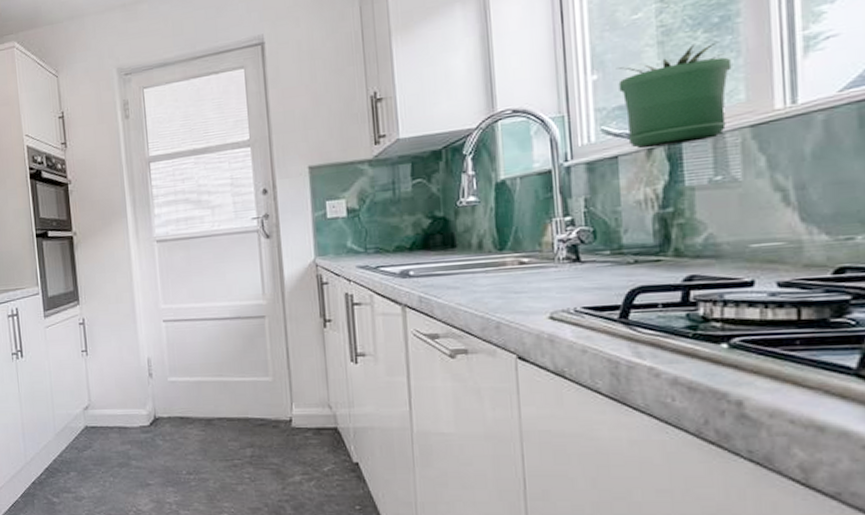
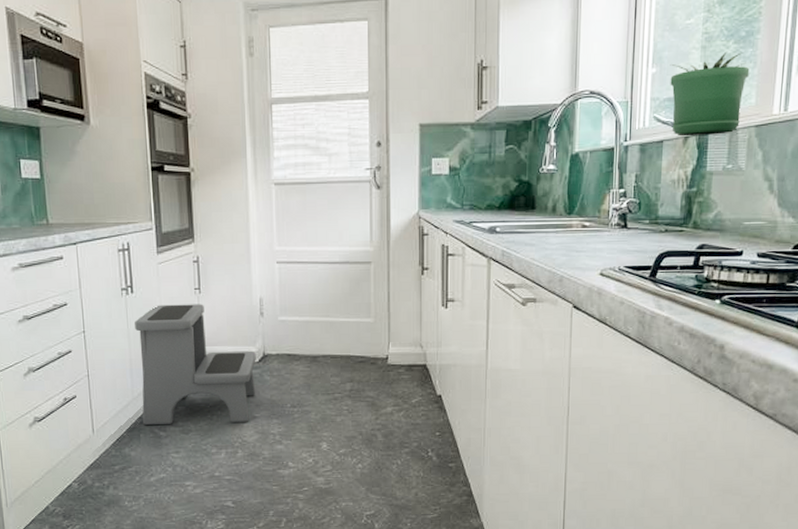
step stool: none [25,366,149,491] -> present [135,304,256,426]

